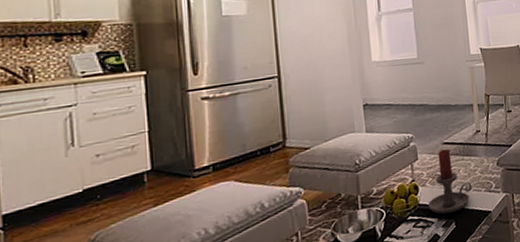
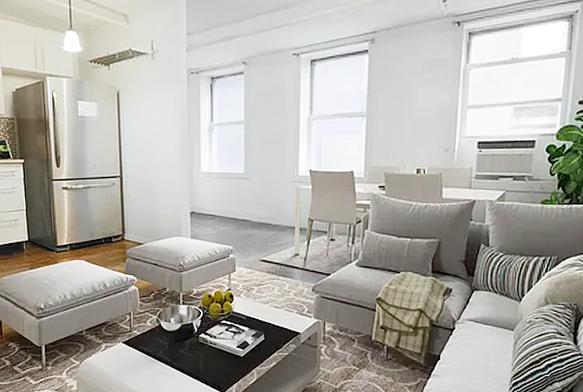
candle holder: present [428,148,473,214] -> none [241,266,285,326]

